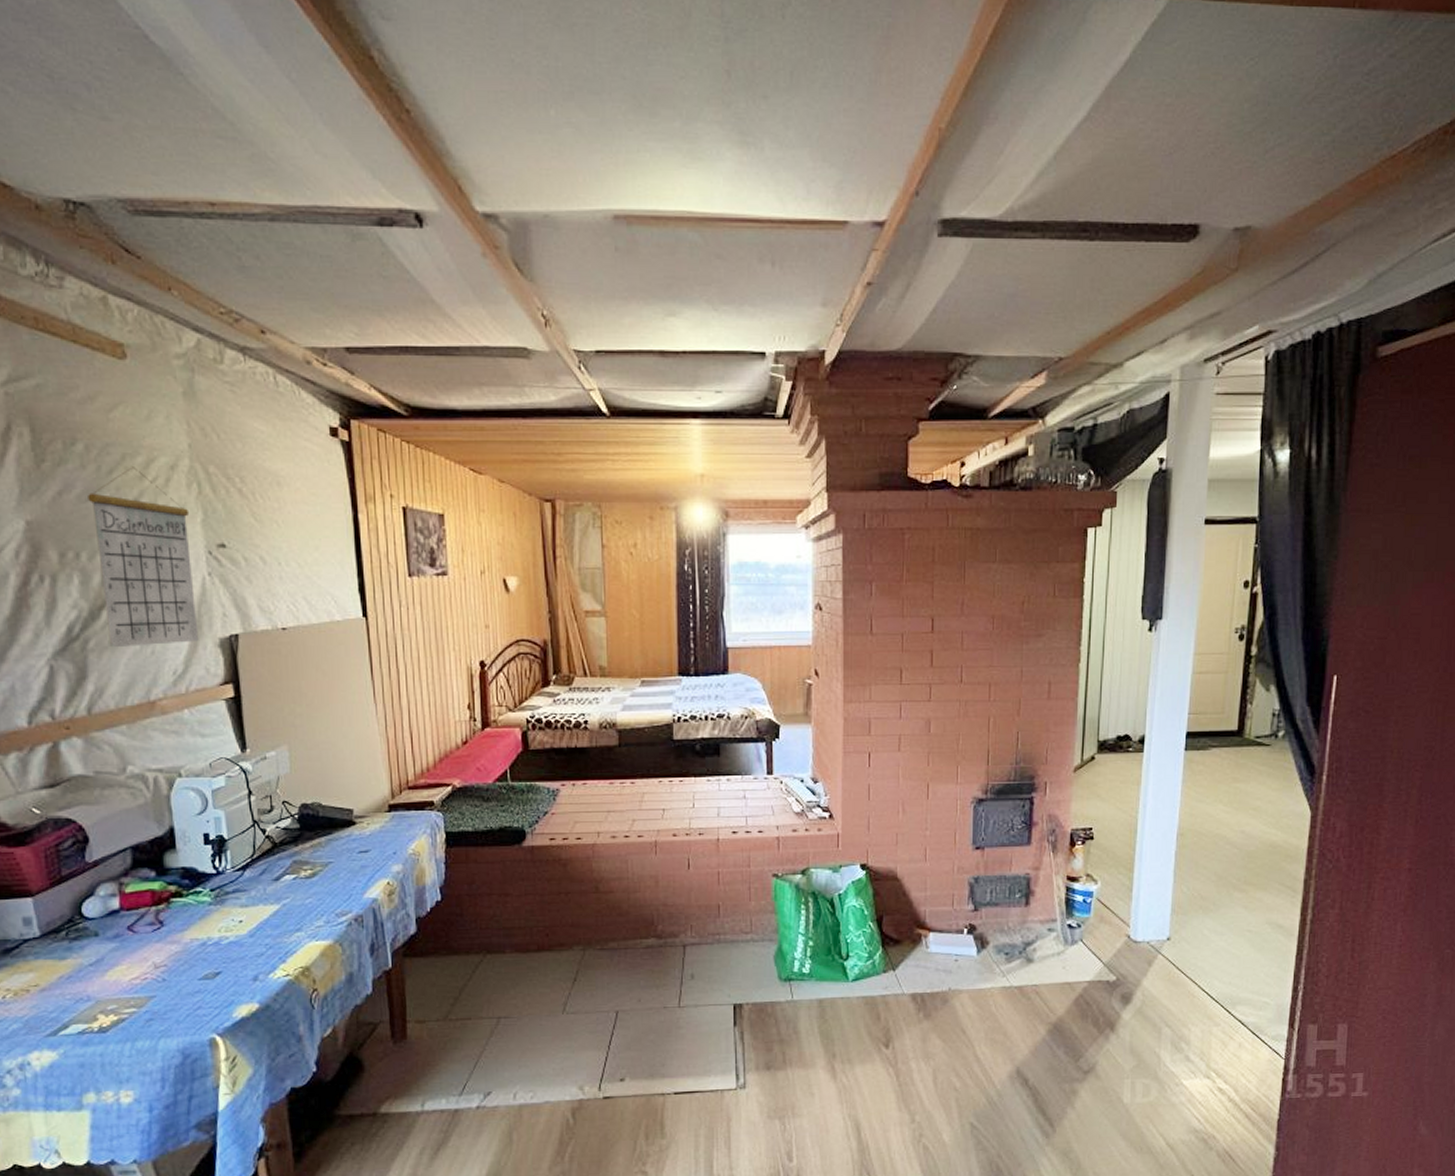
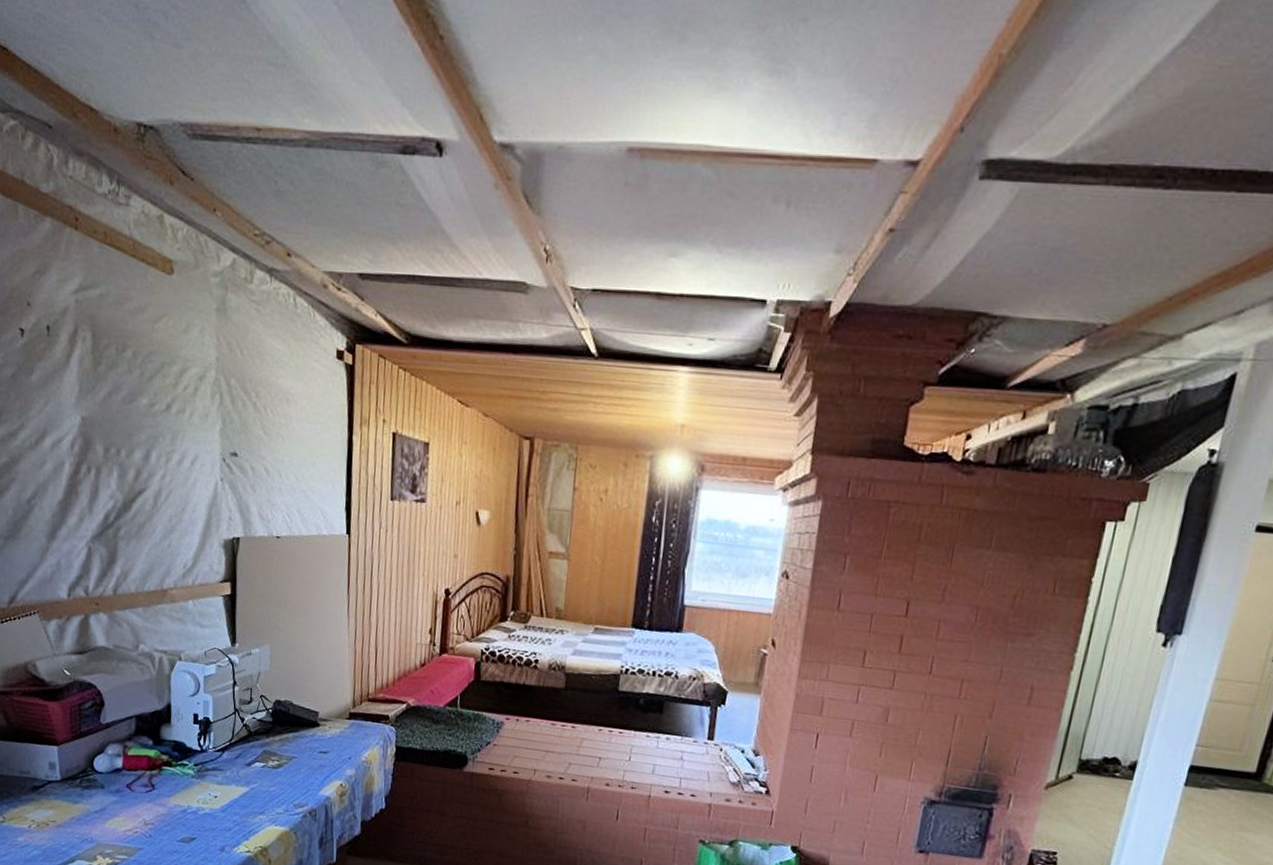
calendar: present [88,467,199,648] -> none [131,375,211,541]

